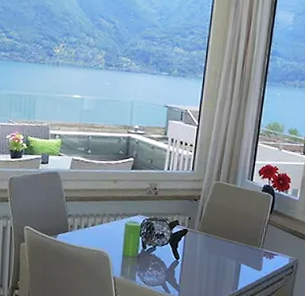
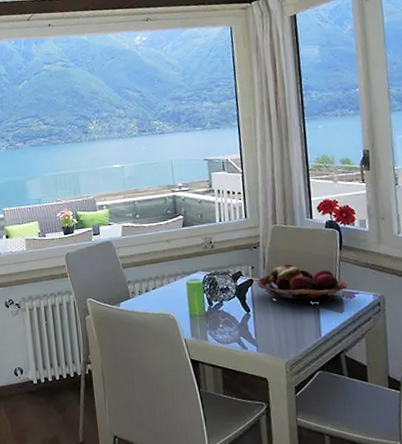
fruit basket: none [190,220,271,260] -> present [256,264,348,304]

